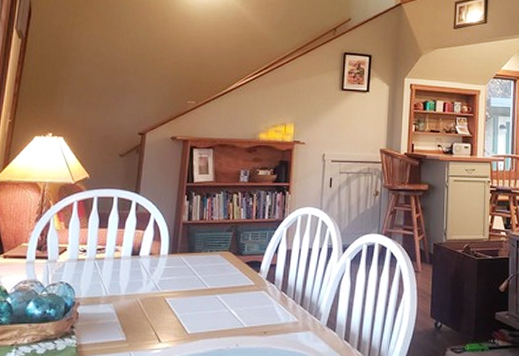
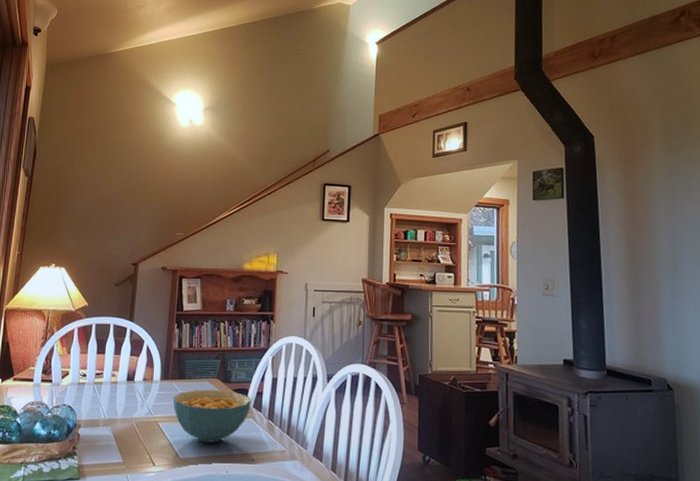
cereal bowl: none [181,262,264,317] -> present [173,389,251,443]

